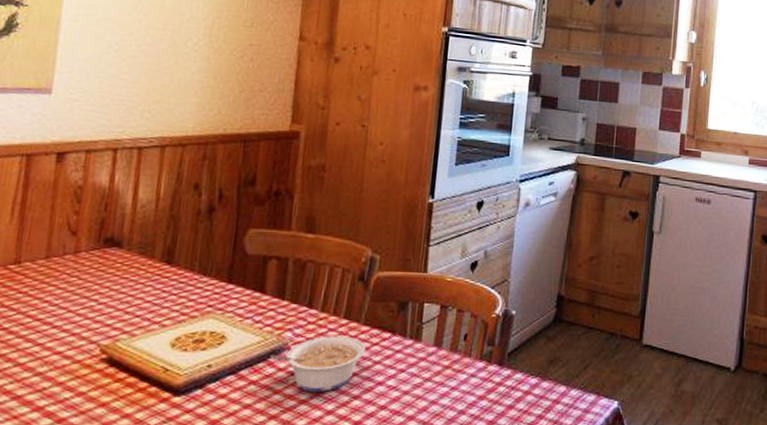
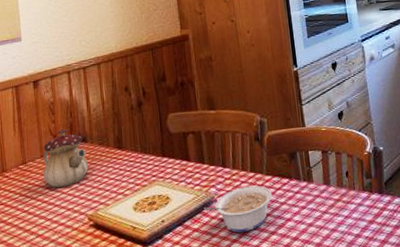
teapot: none [43,223,118,304] -> present [43,128,89,188]

